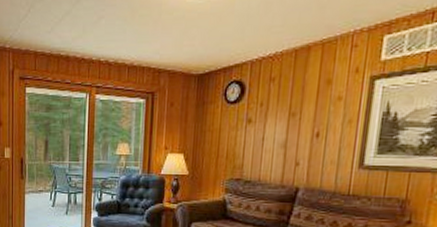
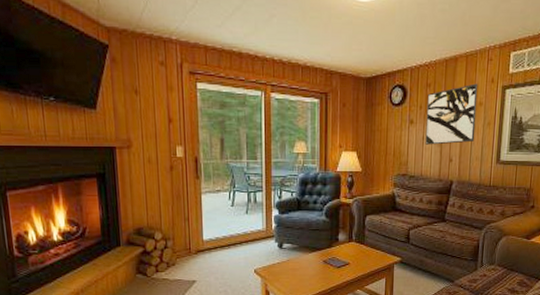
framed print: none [265,75,337,146] -> present [425,83,478,145]

